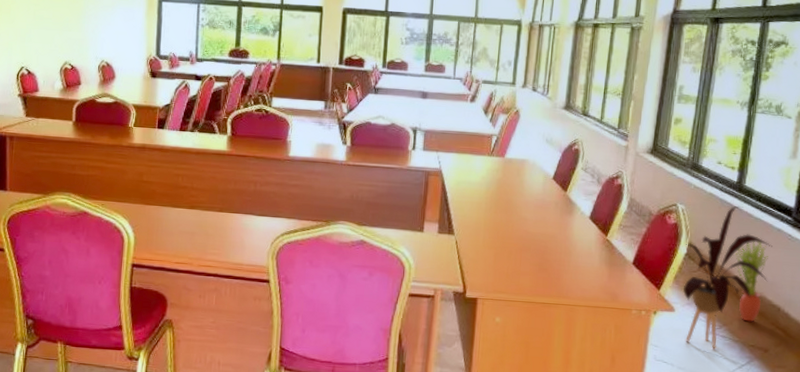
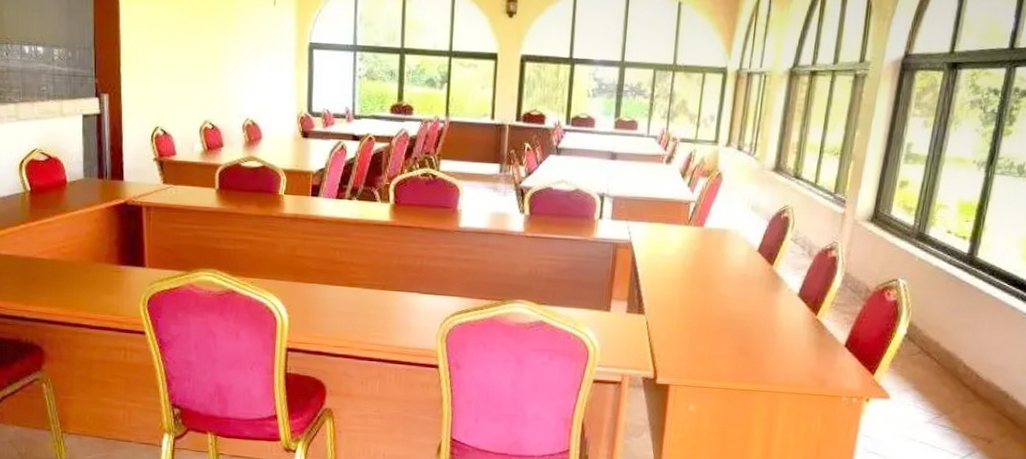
house plant: present [682,205,772,350] -> none [899,280,1004,440]
potted plant: present [735,241,768,322] -> none [961,320,999,410]

